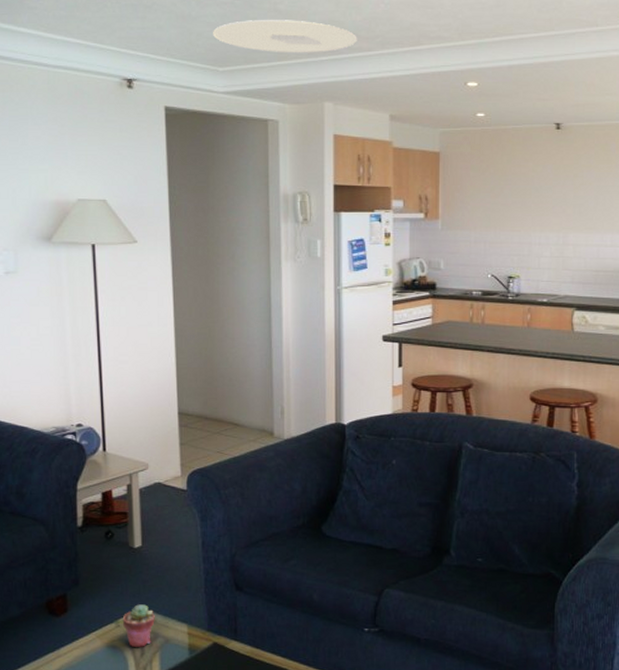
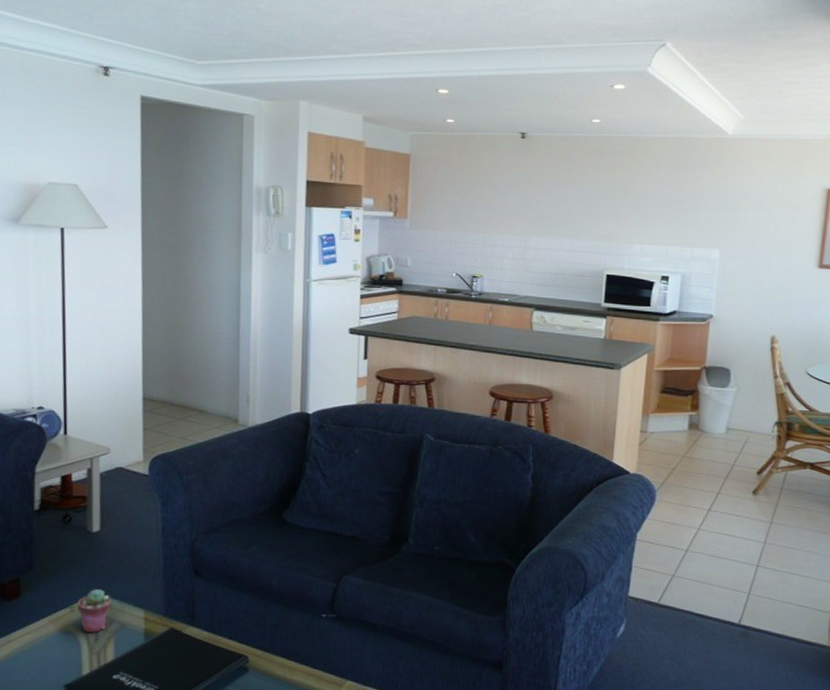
ceiling light: present [213,20,357,53] -> none [192,17,334,53]

